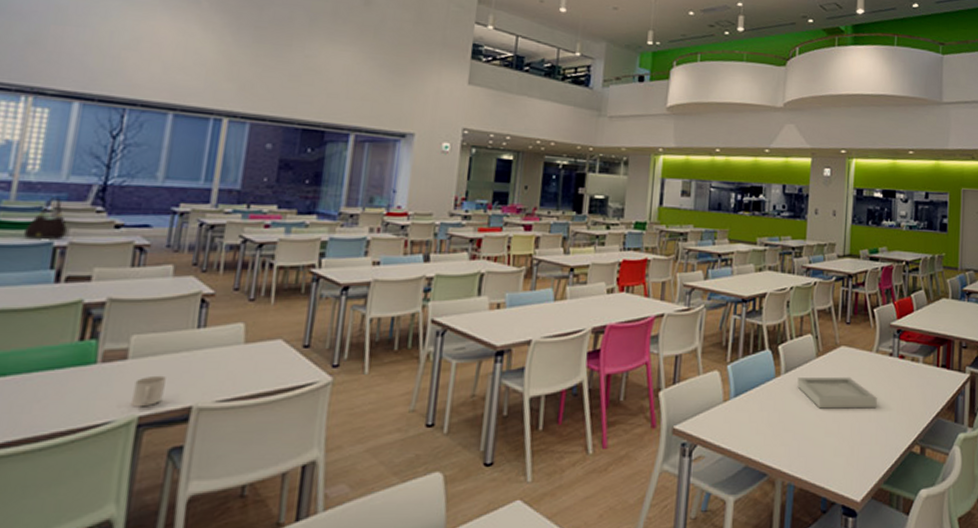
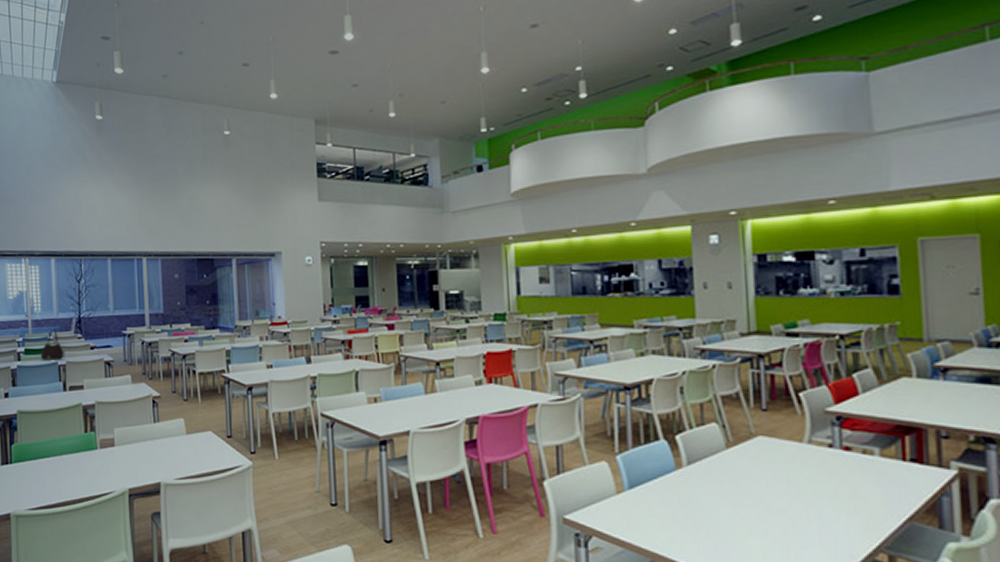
cup: present [130,375,166,407] -> none [122,458,141,482]
tray: present [797,376,877,409] -> none [704,470,817,508]

